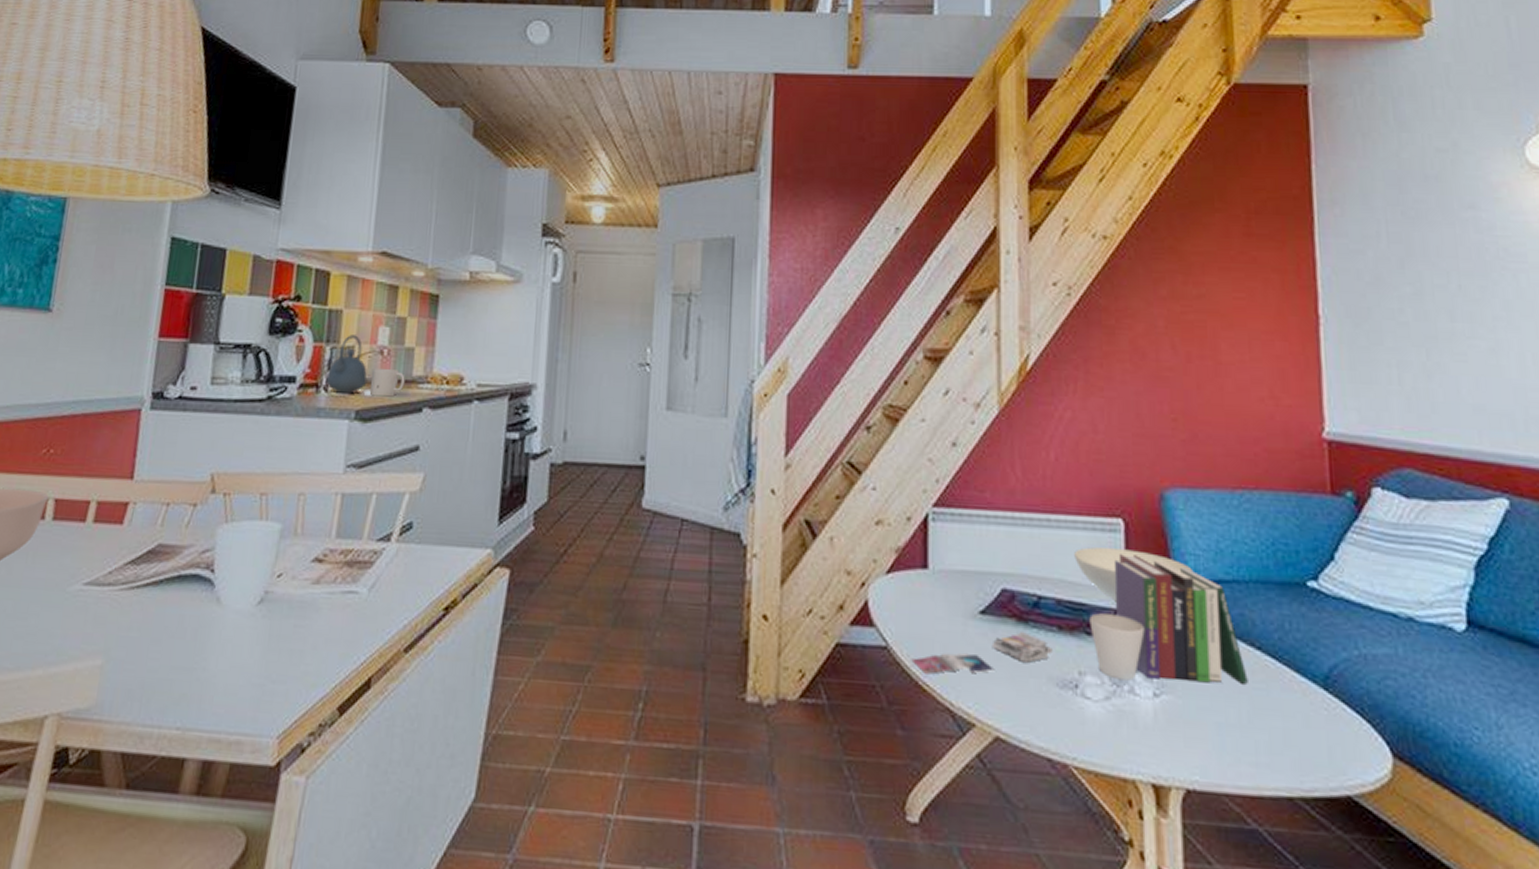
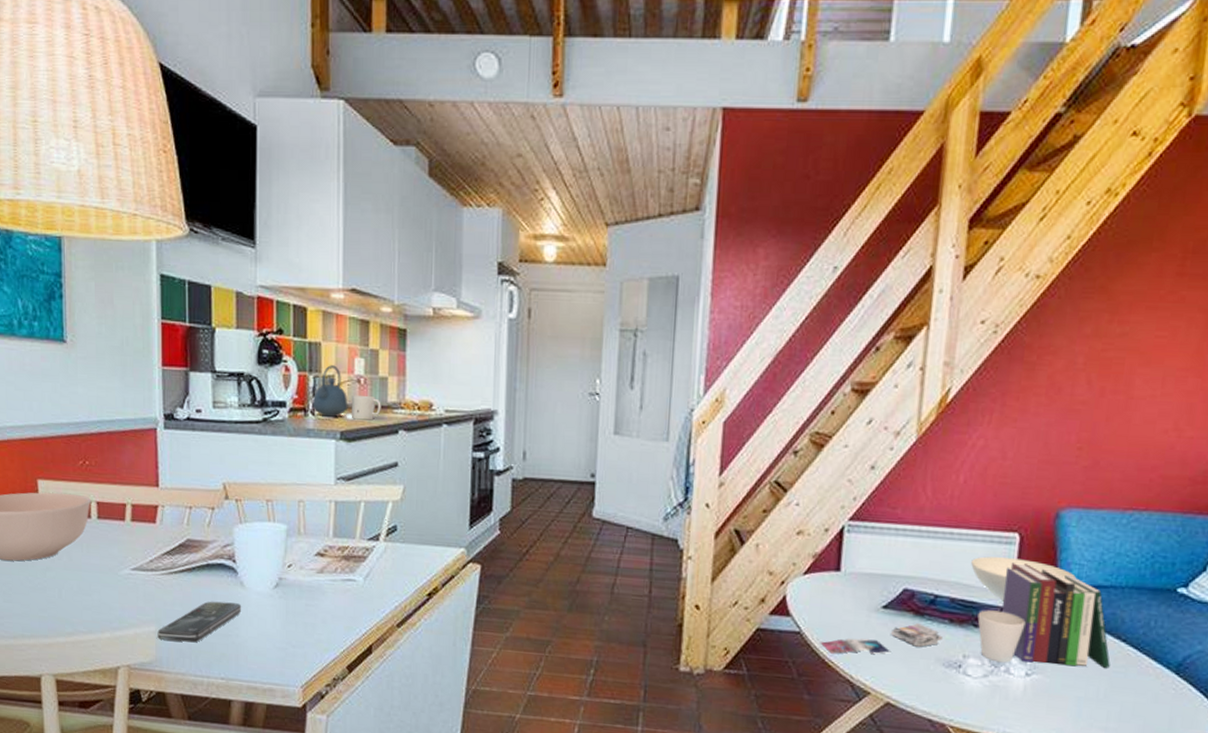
mobile phone: none [102,623,215,680] -> present [157,601,242,643]

